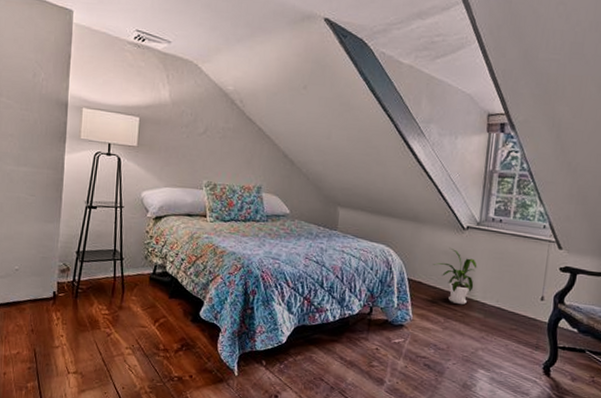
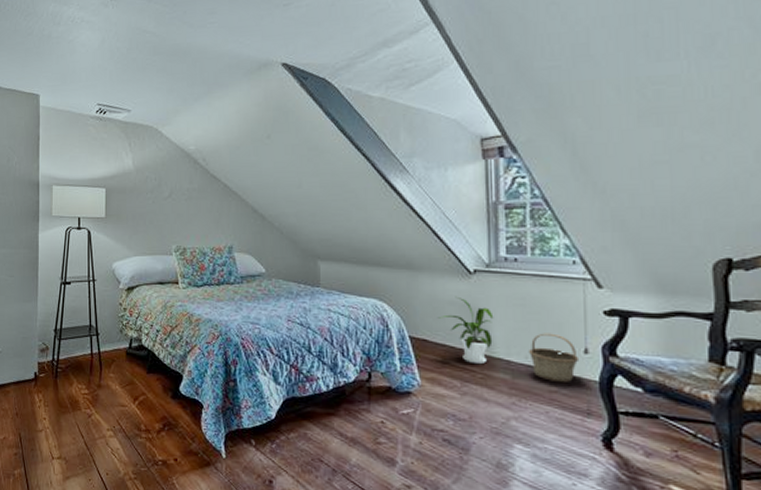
basket: none [499,282,537,323] -> present [528,333,580,384]

